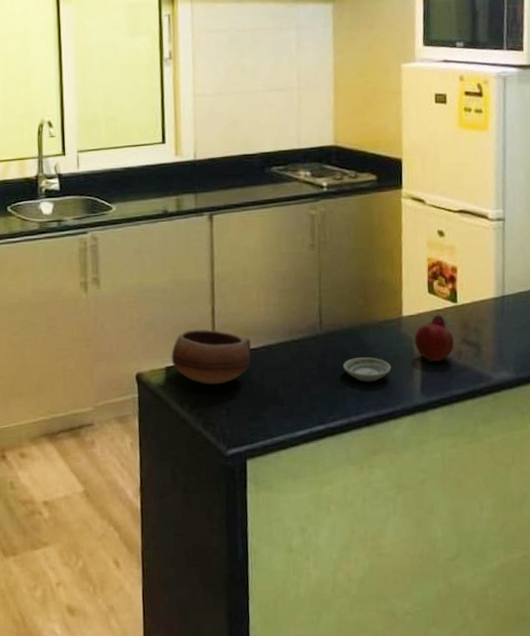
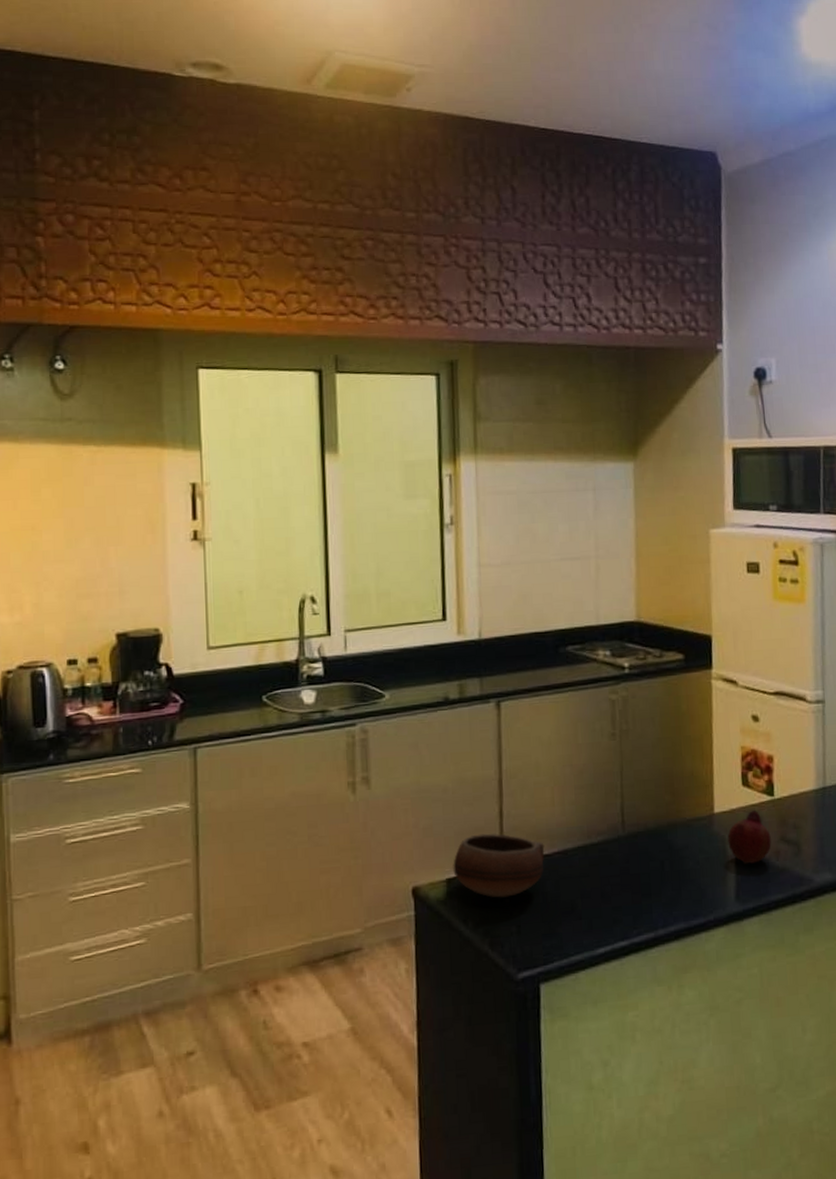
saucer: present [342,357,392,382] -> none [647,860,703,890]

